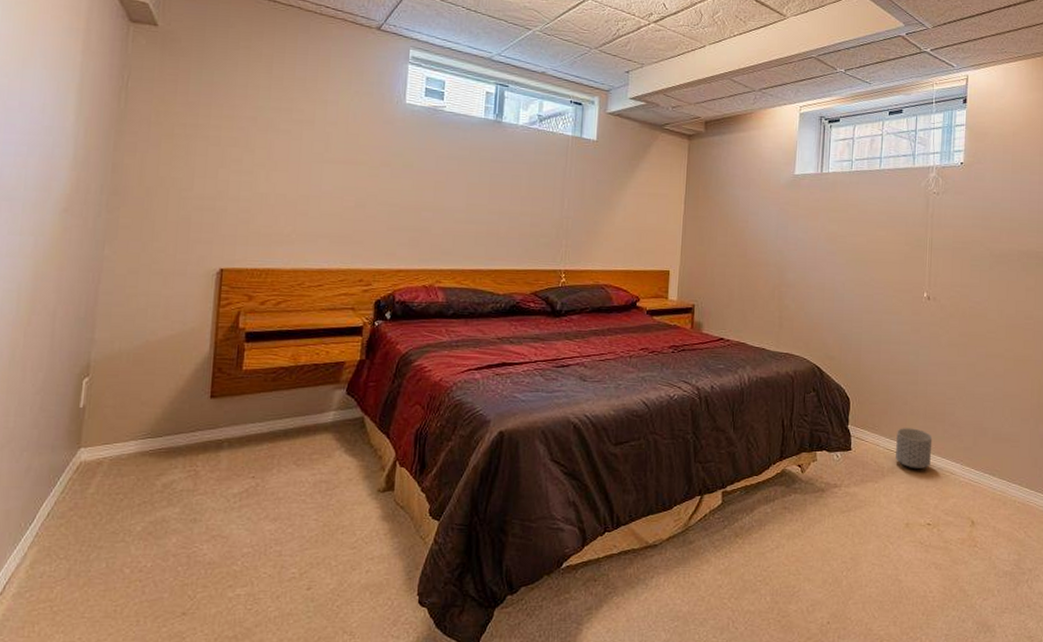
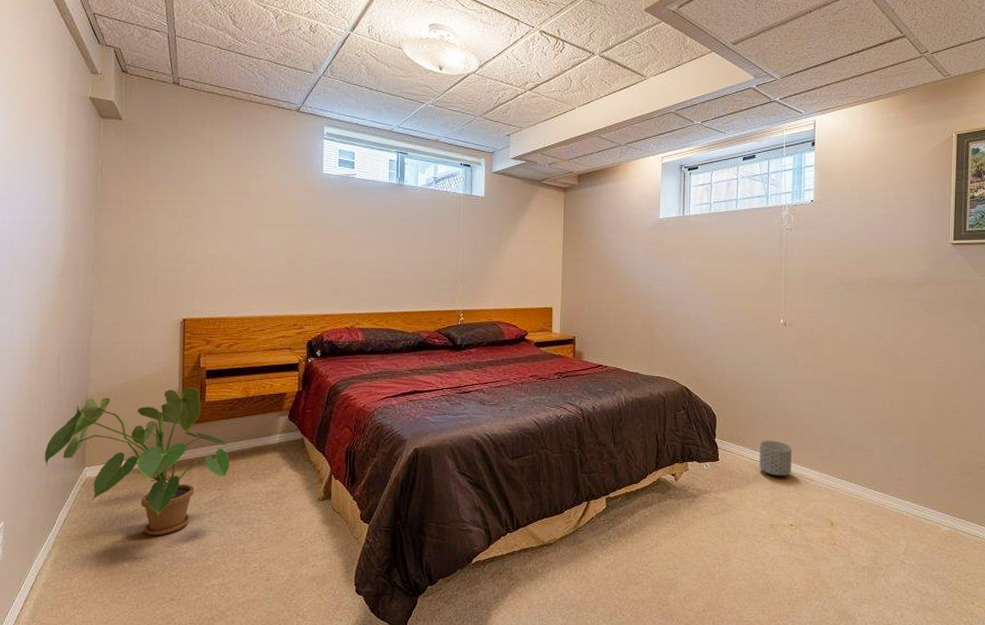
house plant: none [26,352,270,534] -> present [44,388,230,536]

